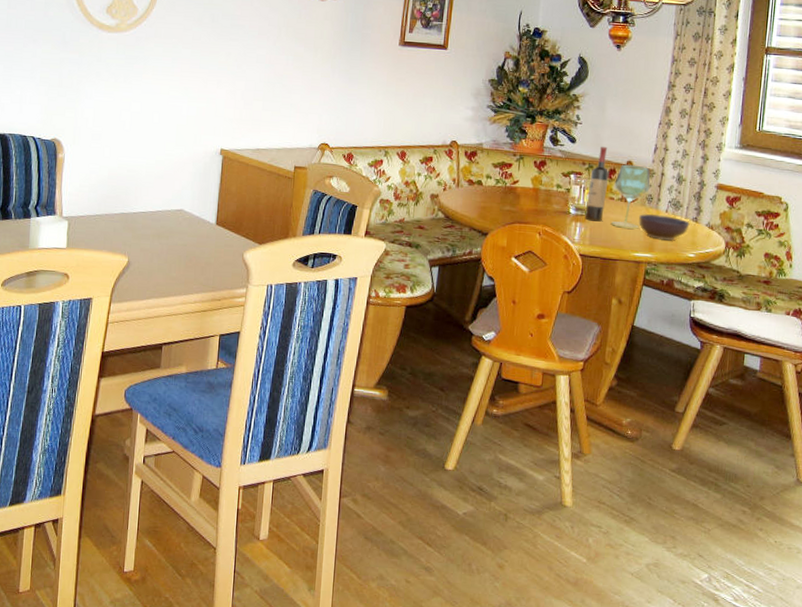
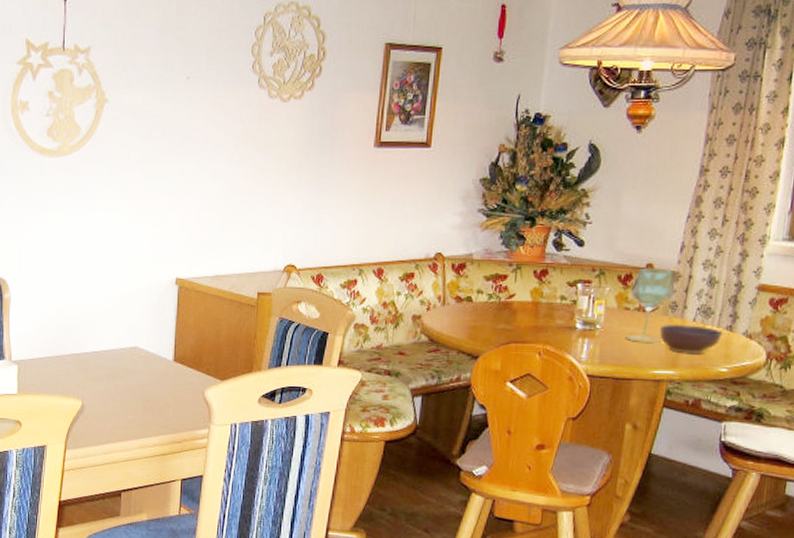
wine bottle: present [584,146,610,222] -> none [594,248,625,336]

